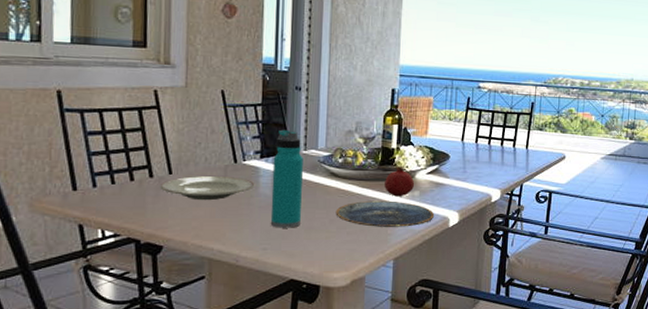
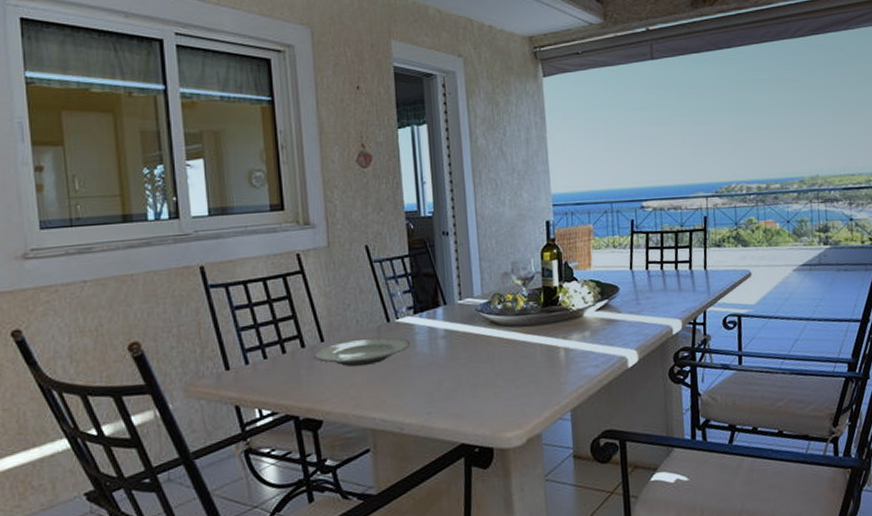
water bottle: present [270,129,303,228] -> none [427,279,464,389]
plate: present [335,200,435,227] -> none [501,345,611,377]
fruit: present [385,166,415,197] -> none [550,305,584,340]

